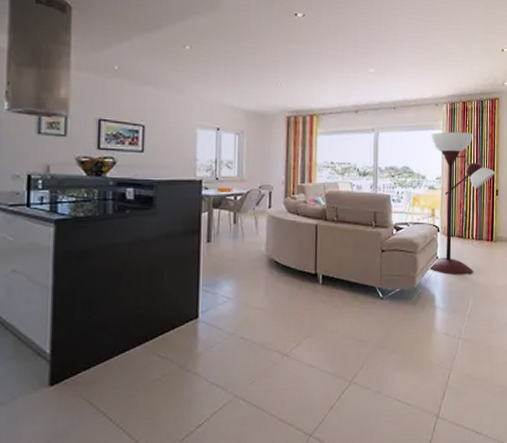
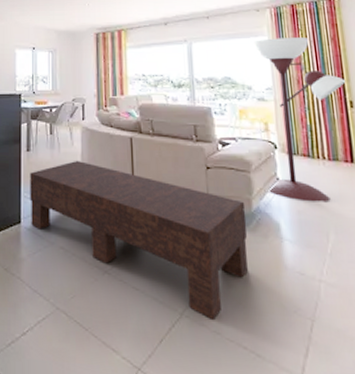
coffee table: none [209,250,410,383] -> present [30,161,248,321]

